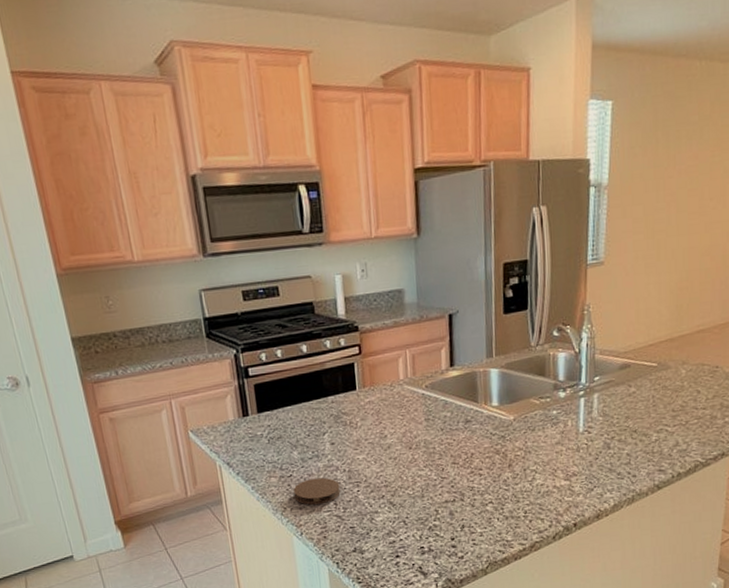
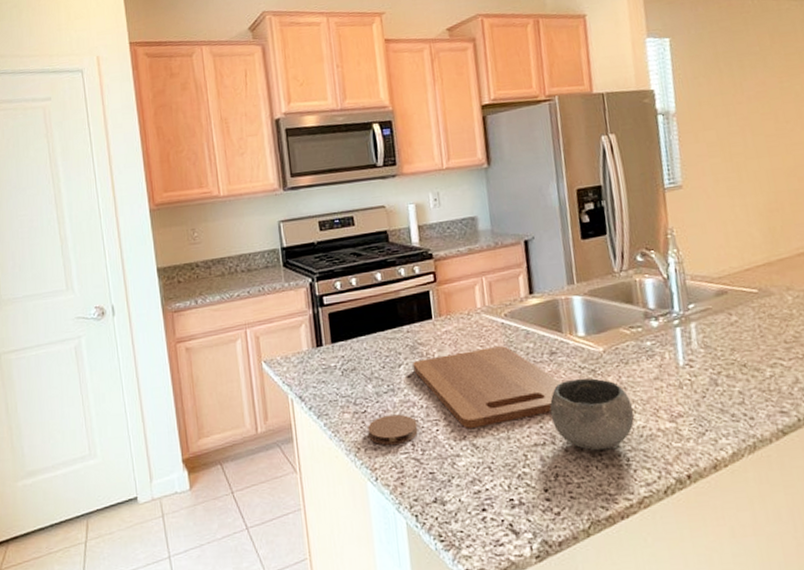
cutting board: none [336,415,474,489] -> present [413,346,562,428]
bowl: none [461,443,535,506] -> present [549,378,634,451]

